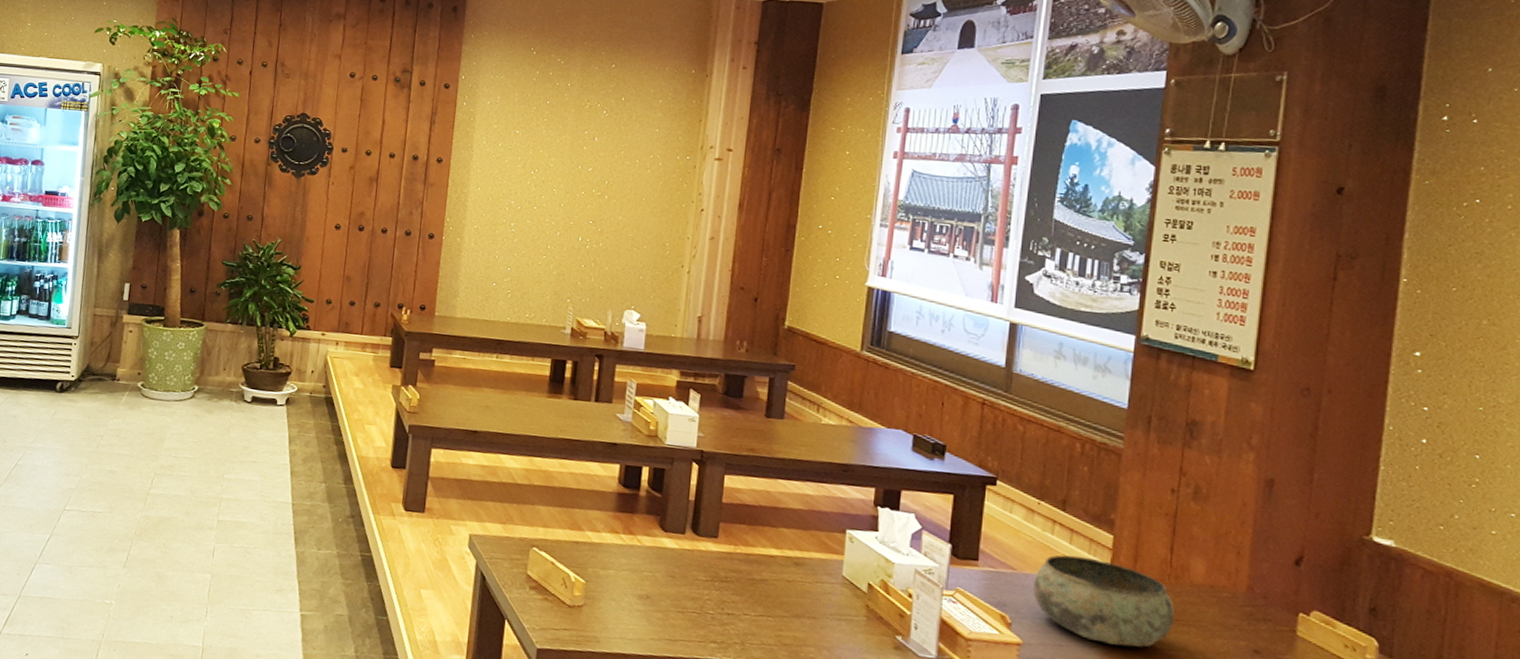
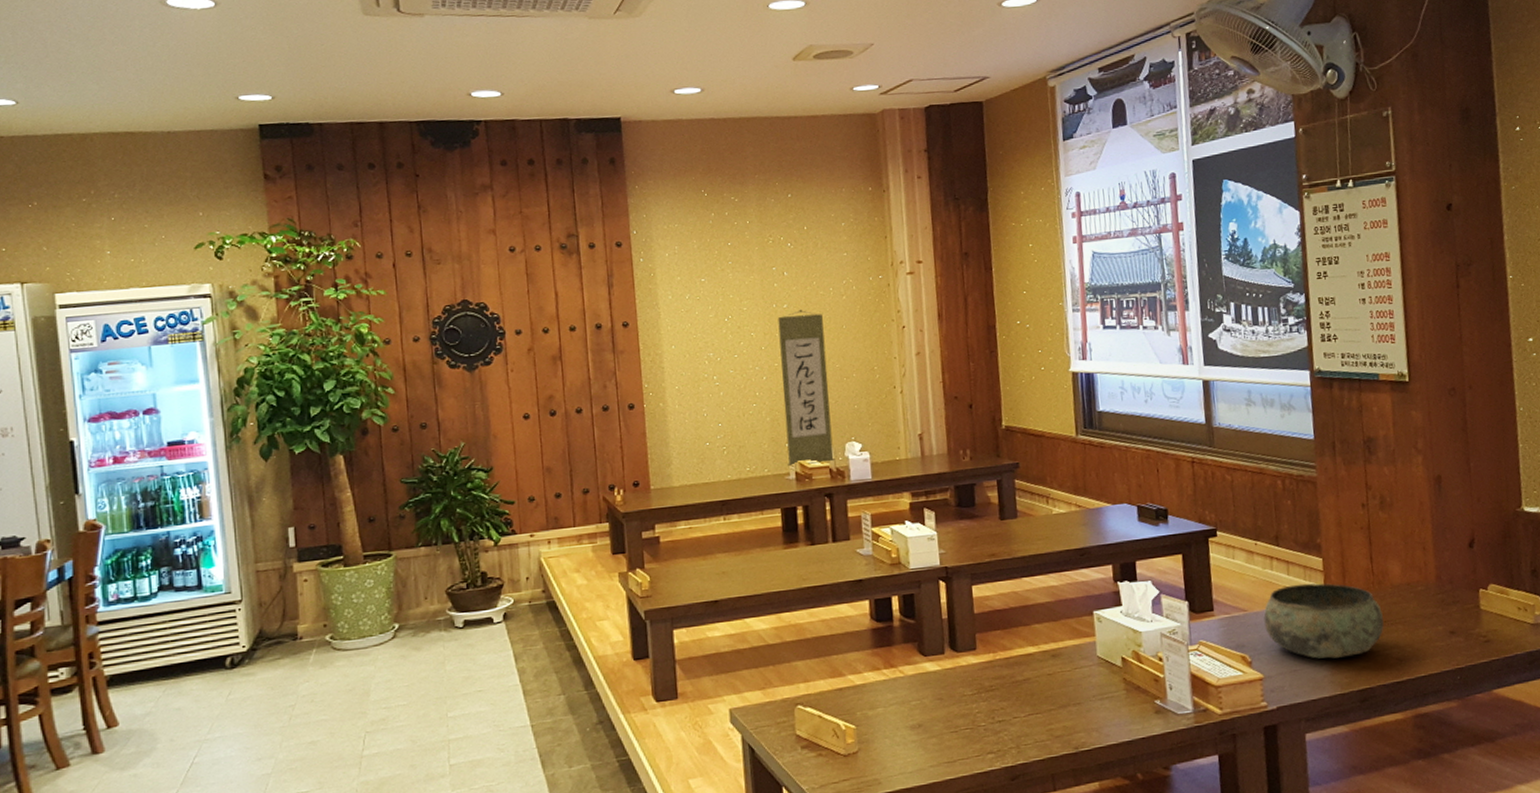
wall scroll: none [565,176,624,325] -> present [777,310,836,466]

